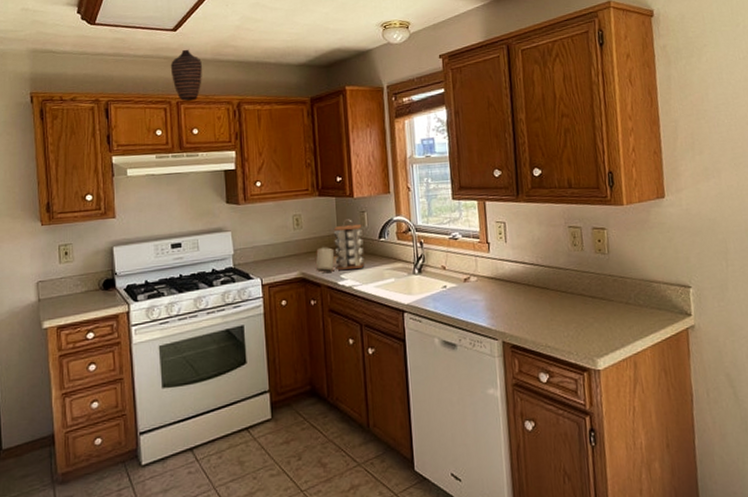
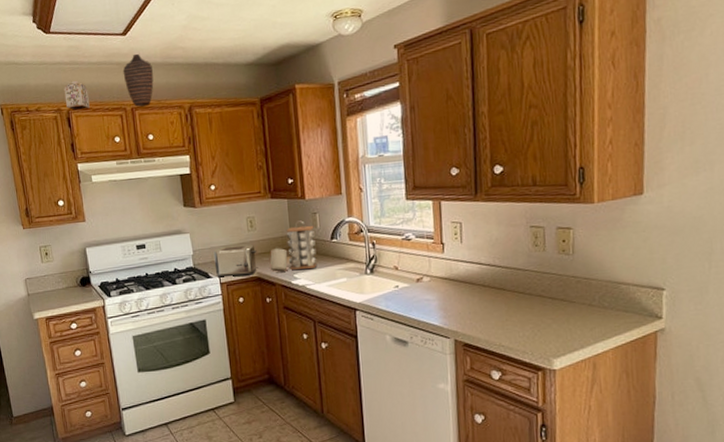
decorative jar: none [104,72,131,102] -> present [64,80,90,110]
toaster: none [256,243,302,279] -> present [213,244,257,278]

